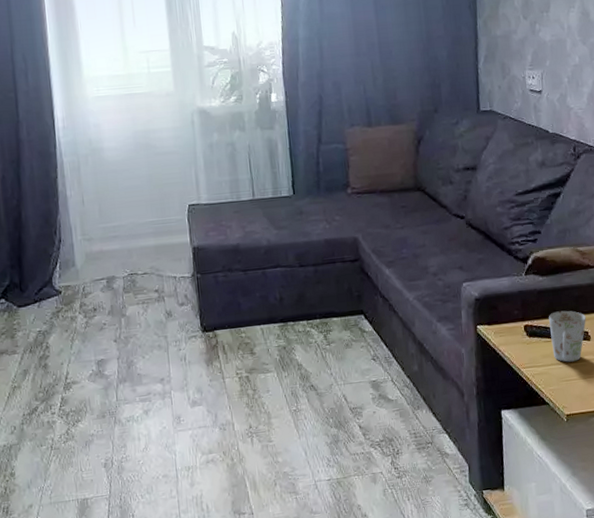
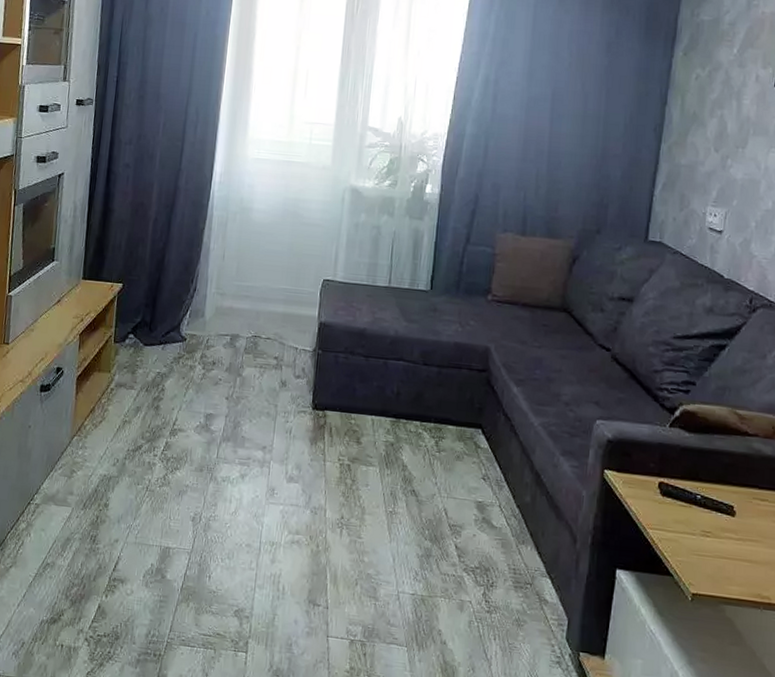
mug: present [548,310,586,362] -> none [687,475,734,536]

